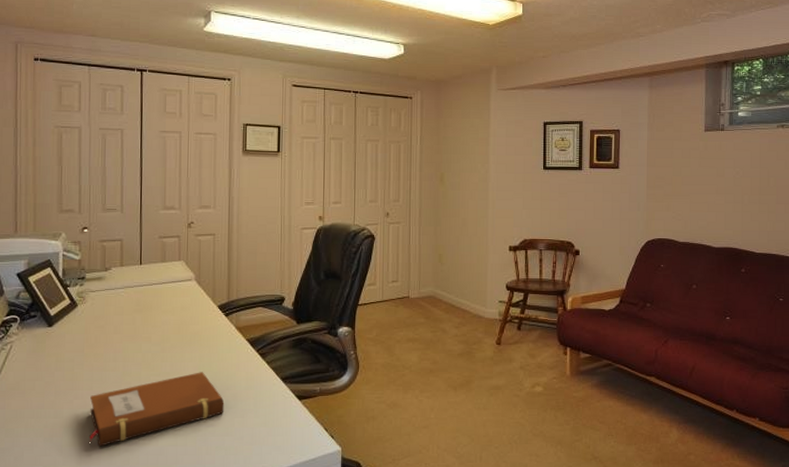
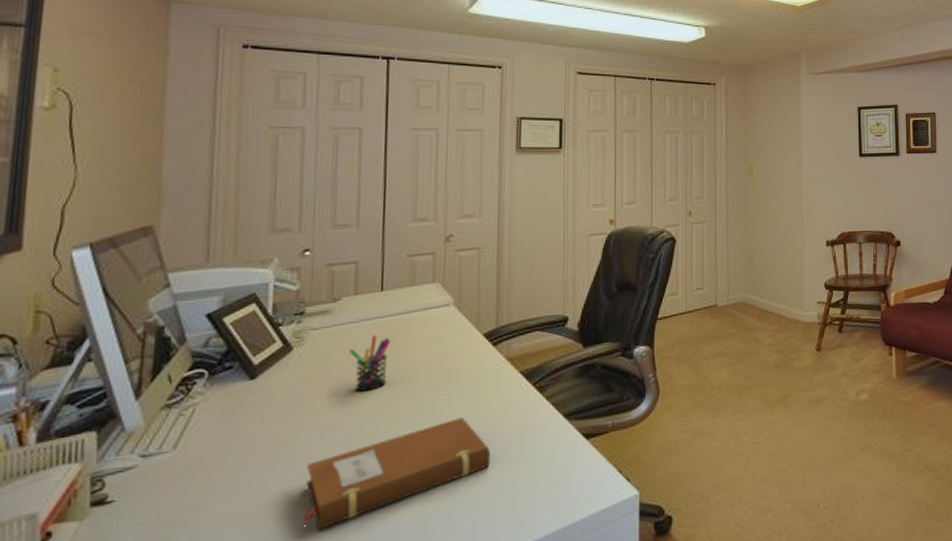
pen holder: none [118,300,149,344] -> present [349,335,392,392]

